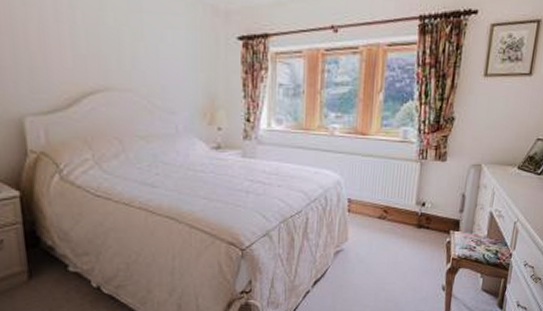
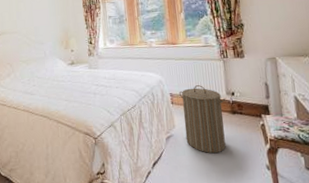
laundry hamper: none [358,191,414,272] -> present [178,85,226,154]

